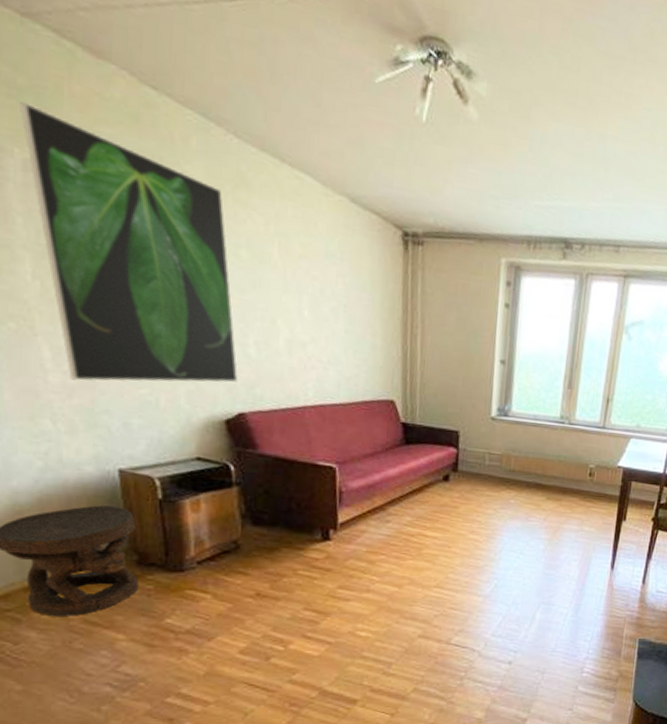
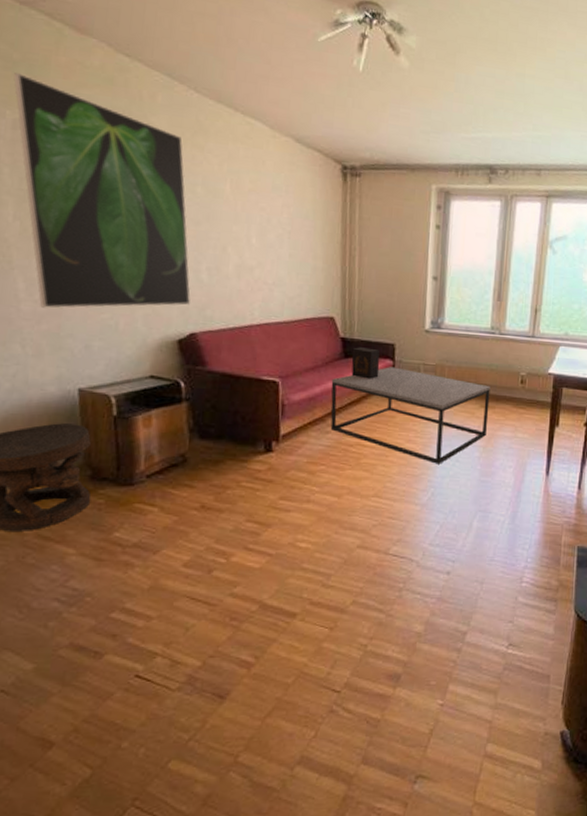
coffee table: none [391,455,558,556] -> present [330,367,490,464]
decorative box: none [413,433,443,468] -> present [351,347,380,379]

